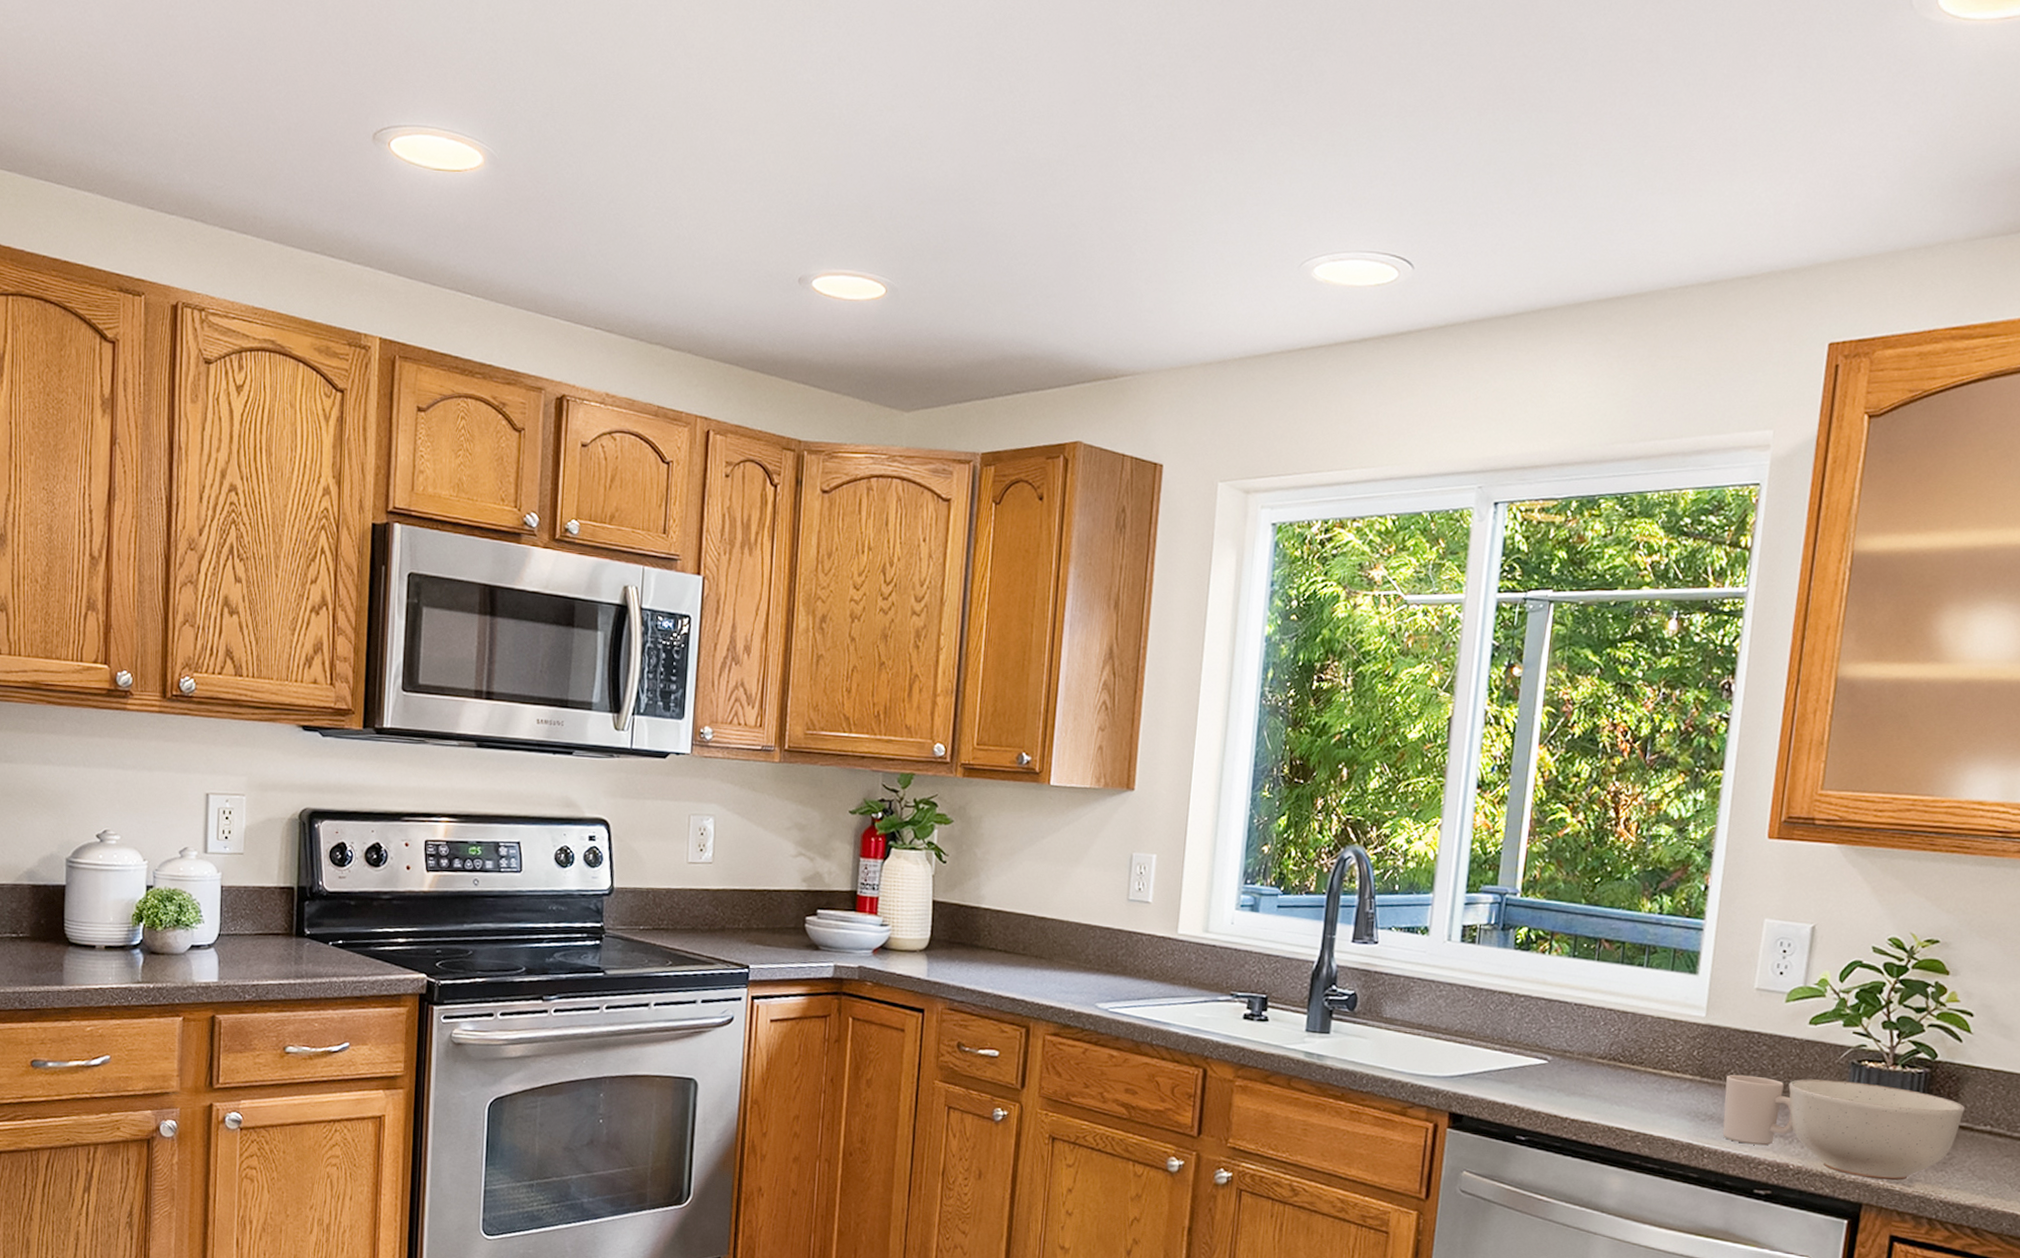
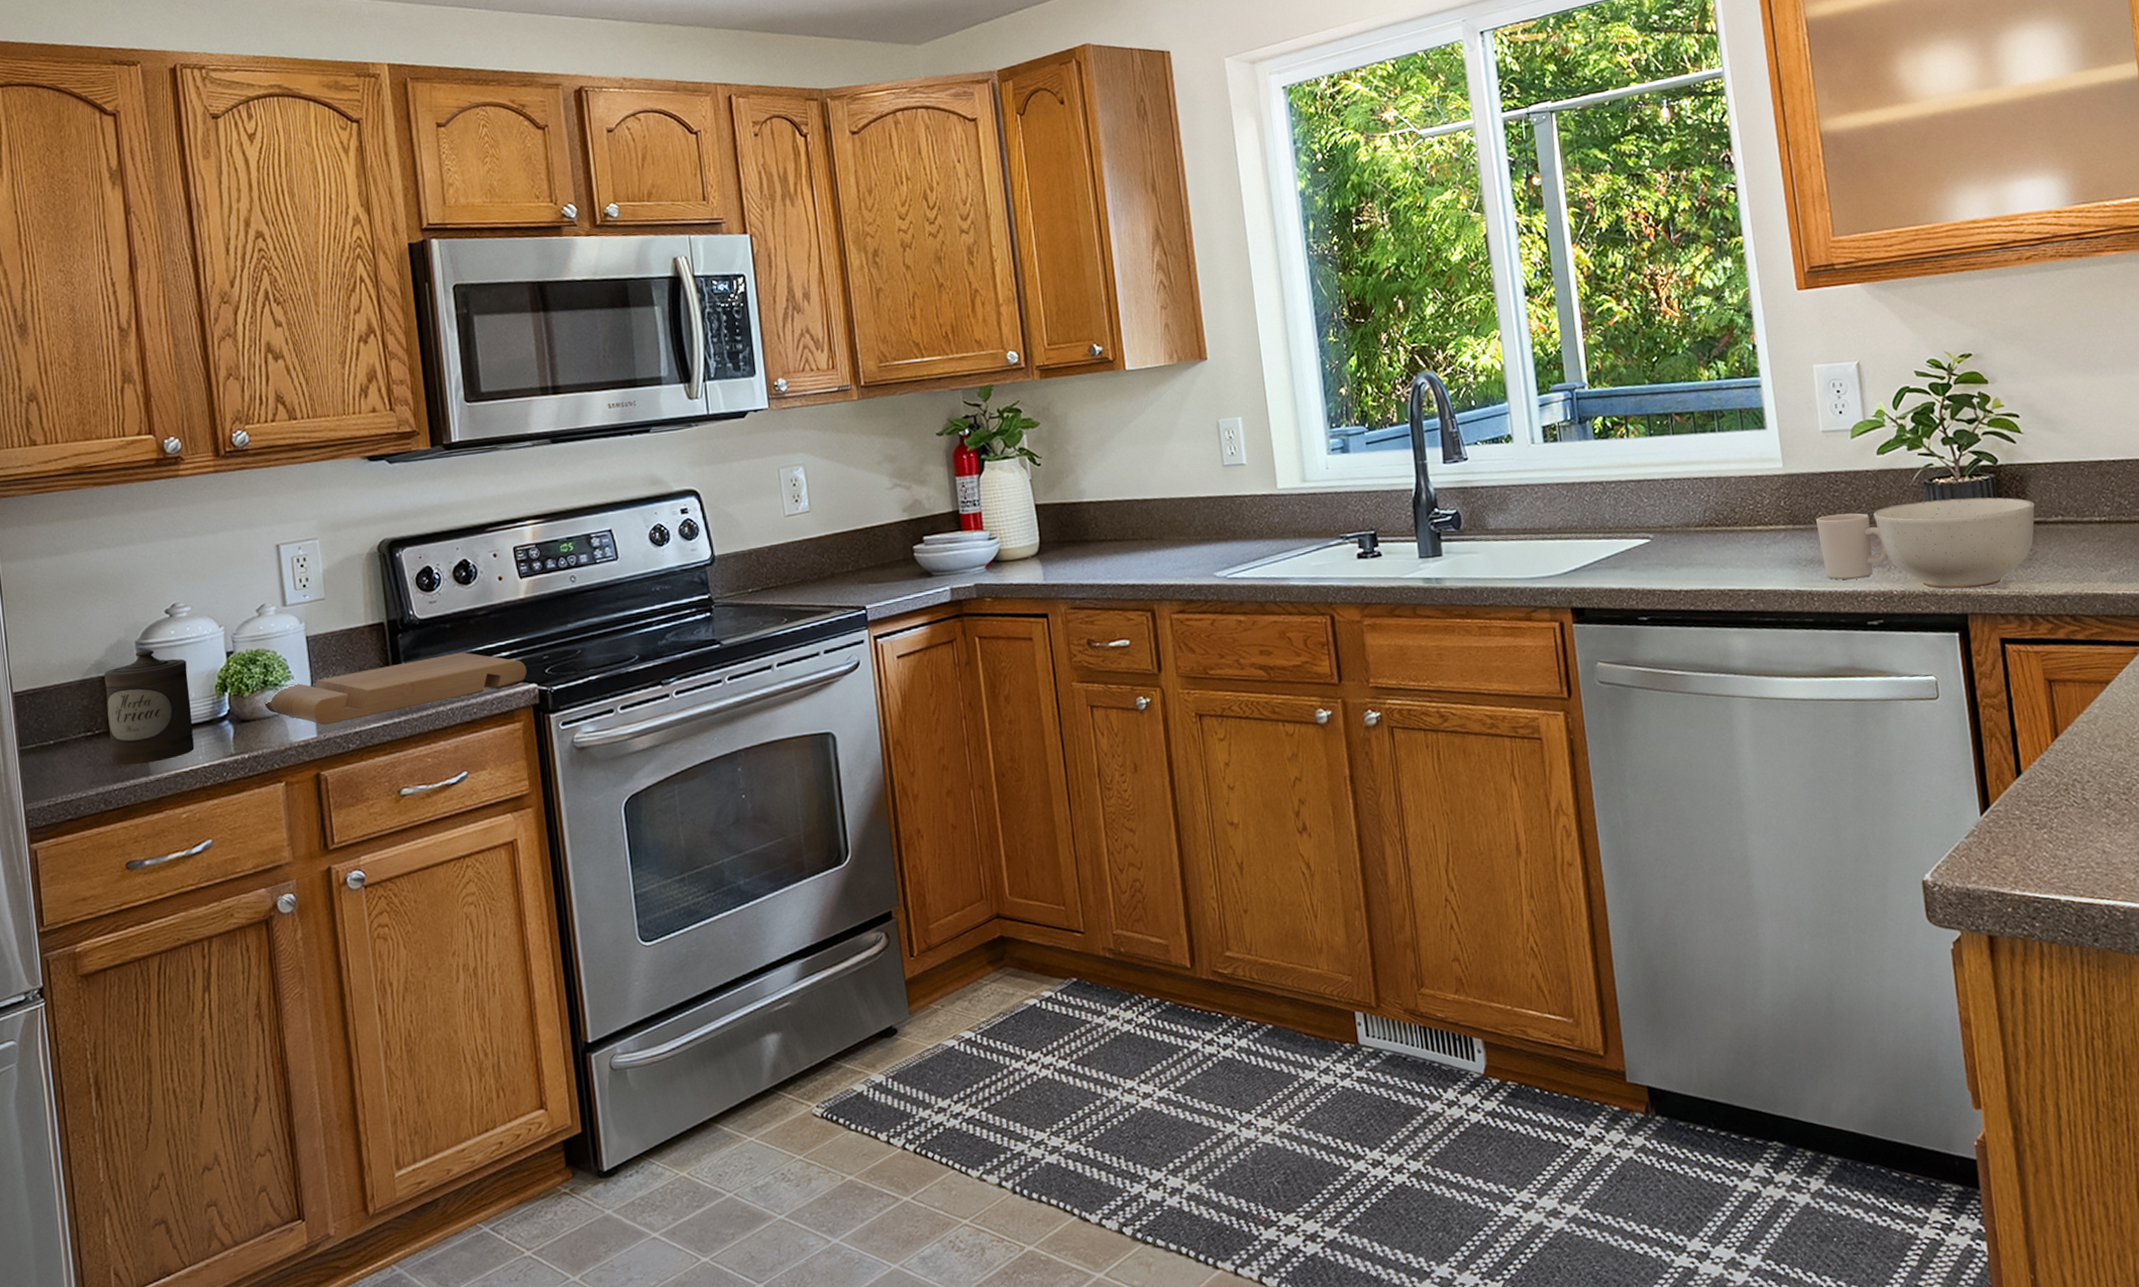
canister: none [31,867,109,974] -> present [104,649,195,766]
cutting board: none [174,927,420,973] -> present [264,652,527,725]

